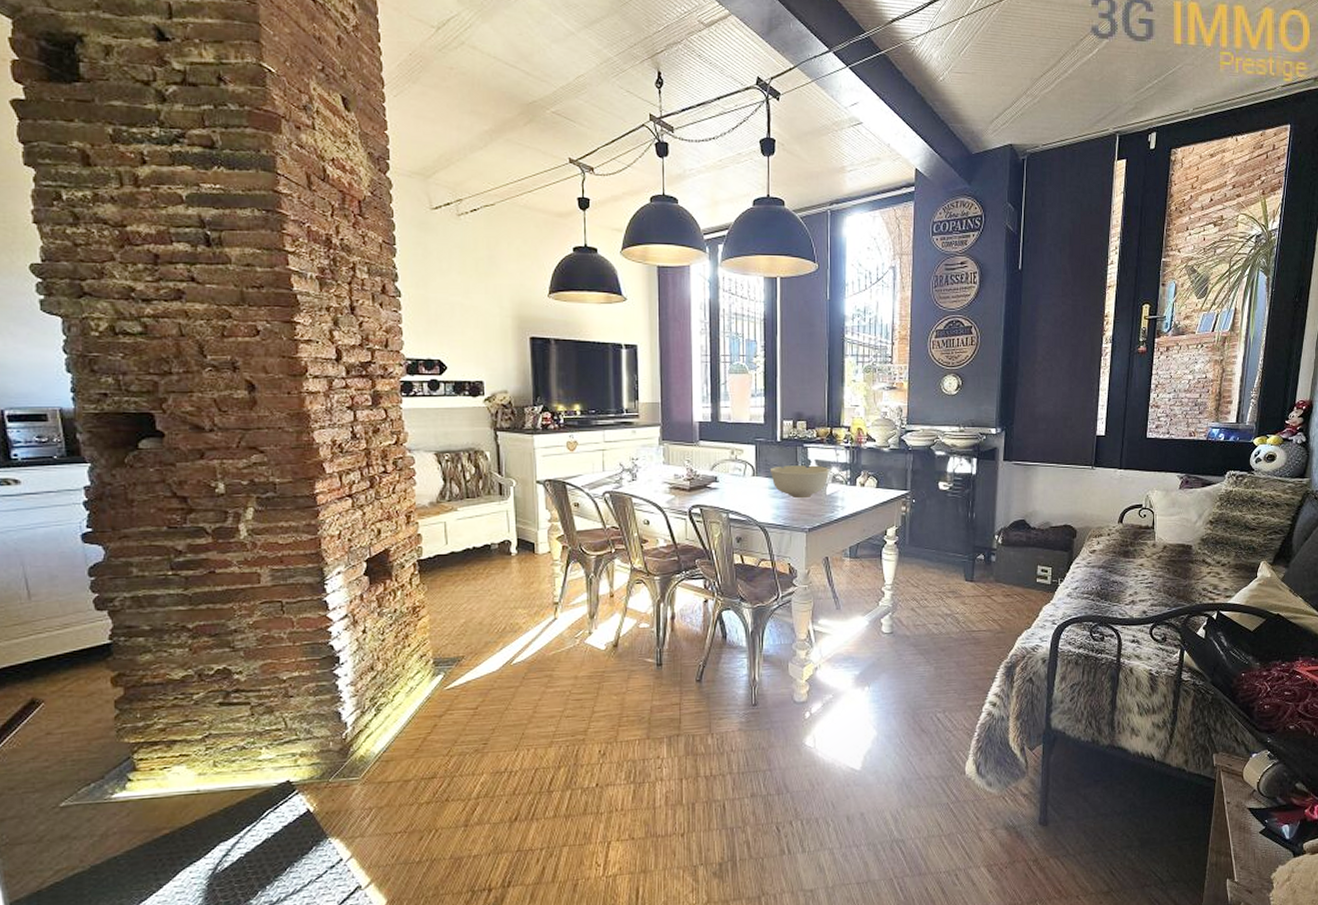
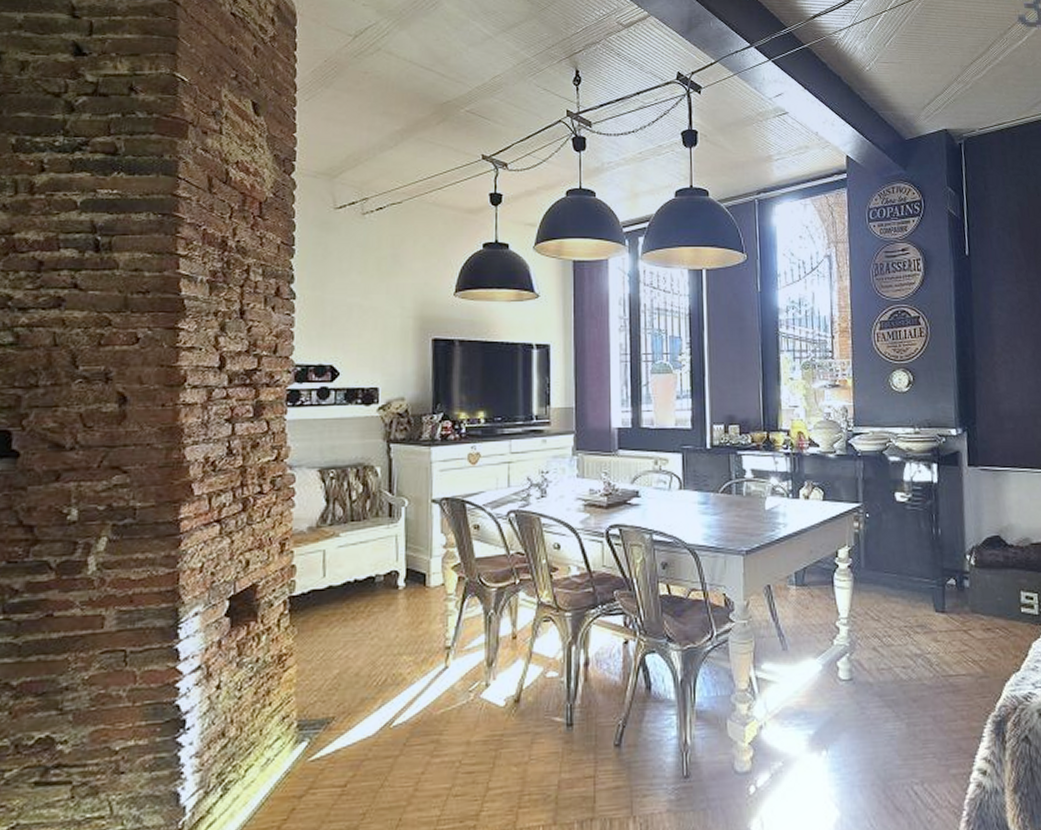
bowl: present [769,465,829,499] -> none [699,475,767,515]

